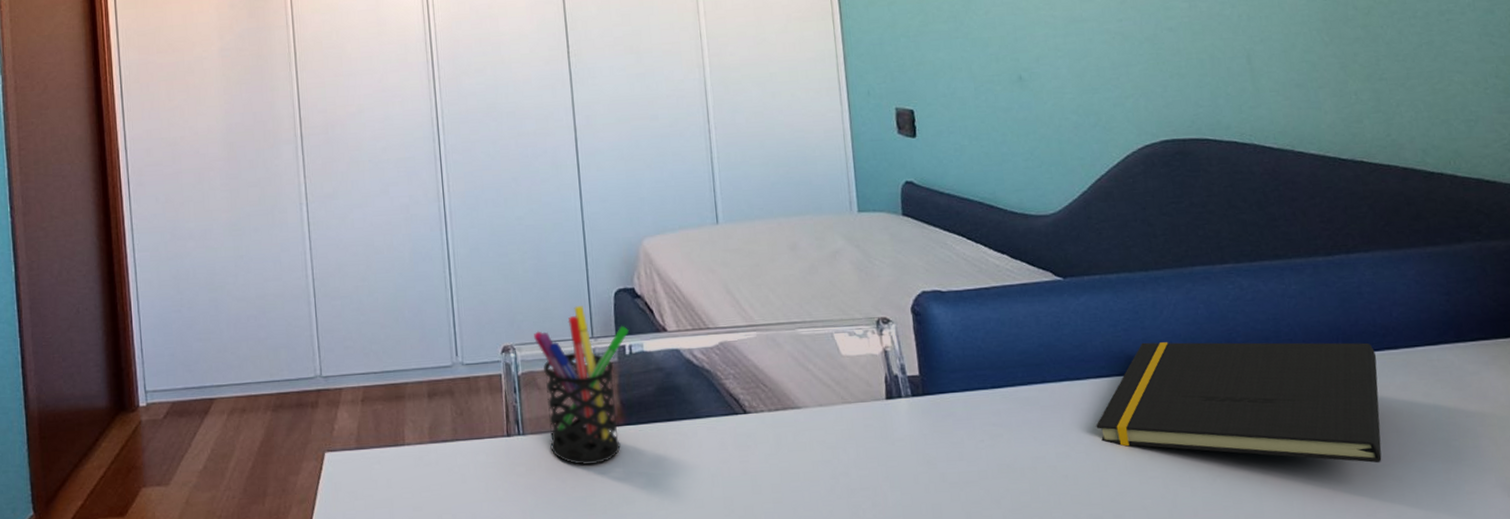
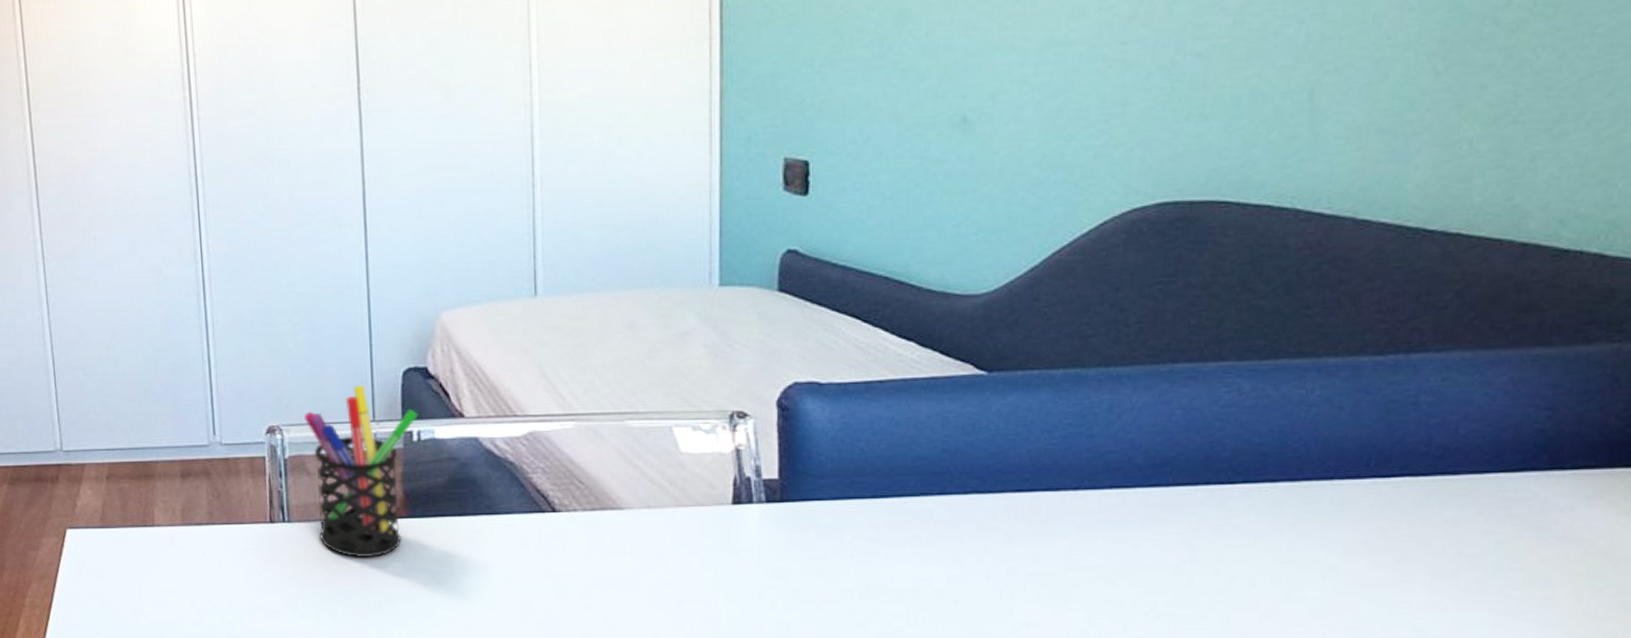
notepad: present [1096,342,1382,464] -> none [1005,453,1423,610]

